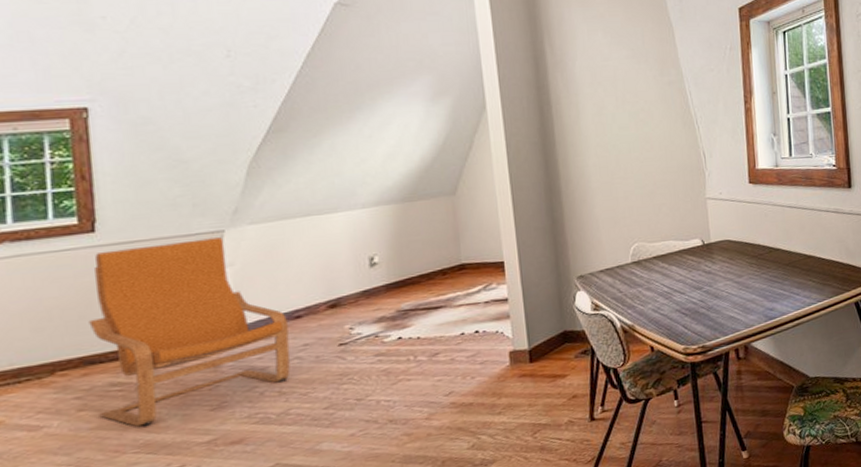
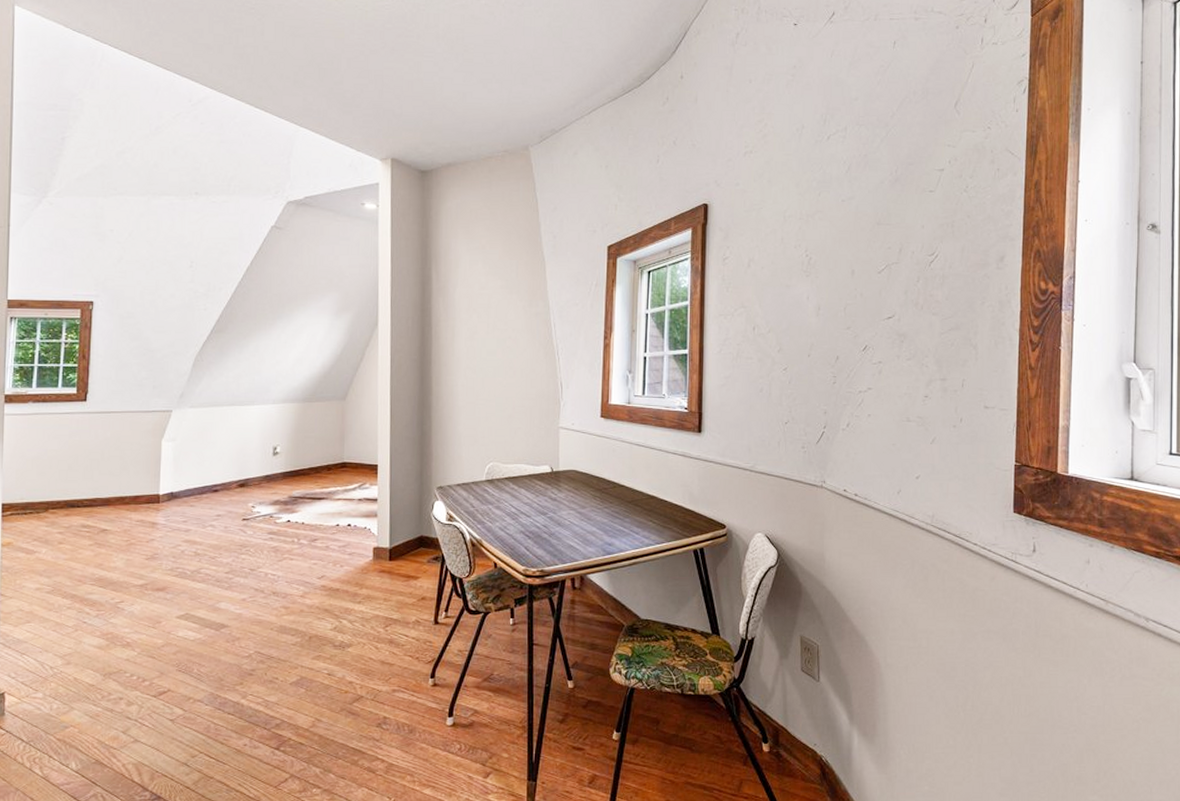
armchair: present [88,237,291,427] -> none [72,416,208,564]

